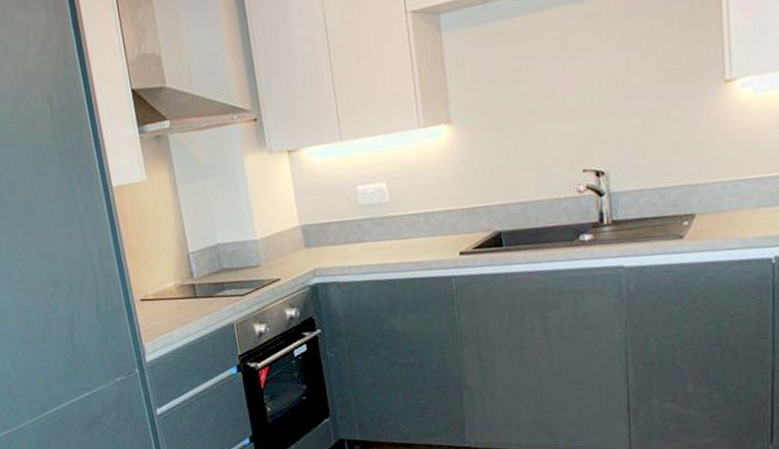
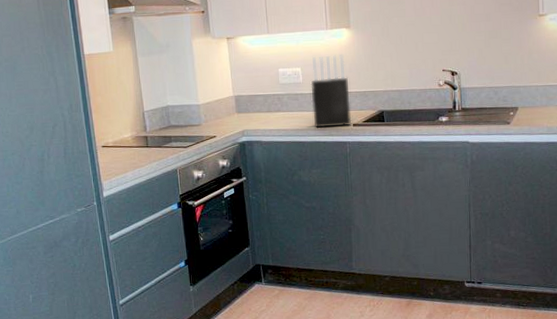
knife block: none [400,160,458,262] -> present [311,54,352,129]

